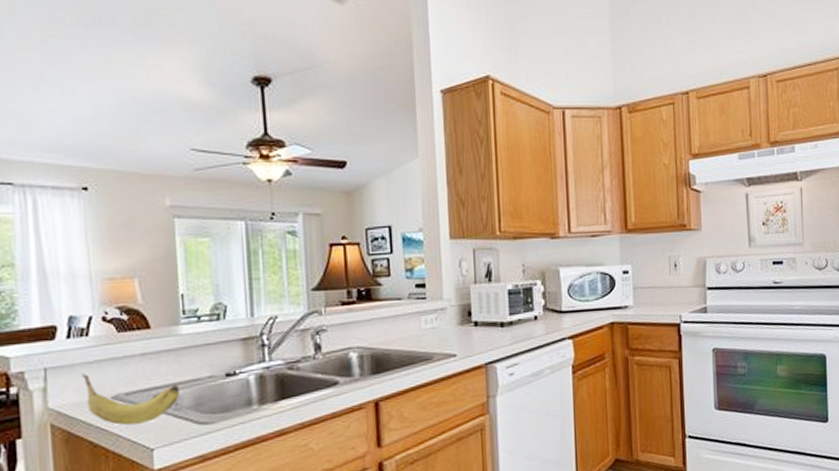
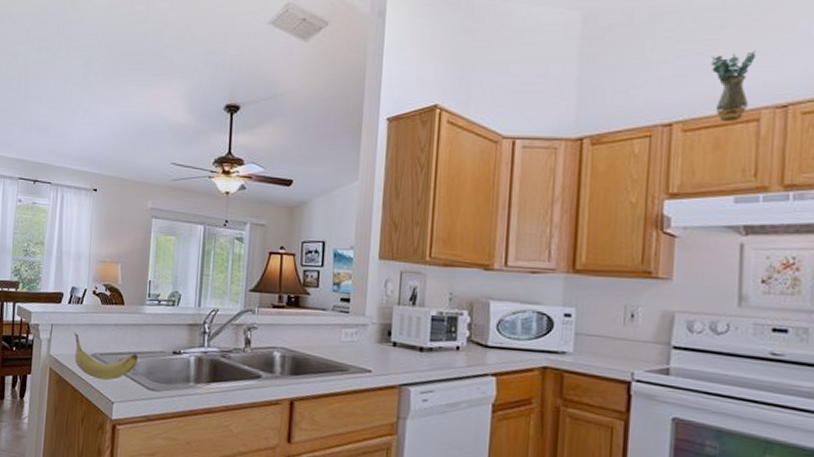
vase: none [711,28,742,90] -> present [710,51,756,123]

